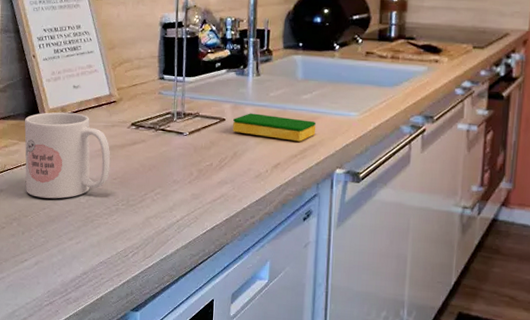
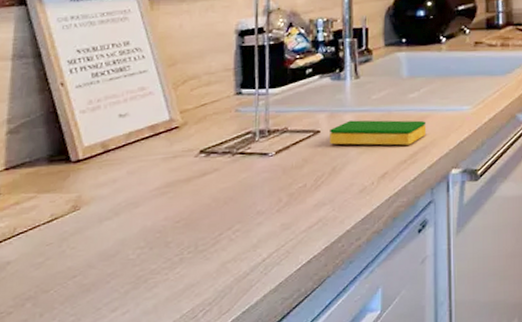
mug: present [24,112,111,199] -> none [46,147,172,263]

